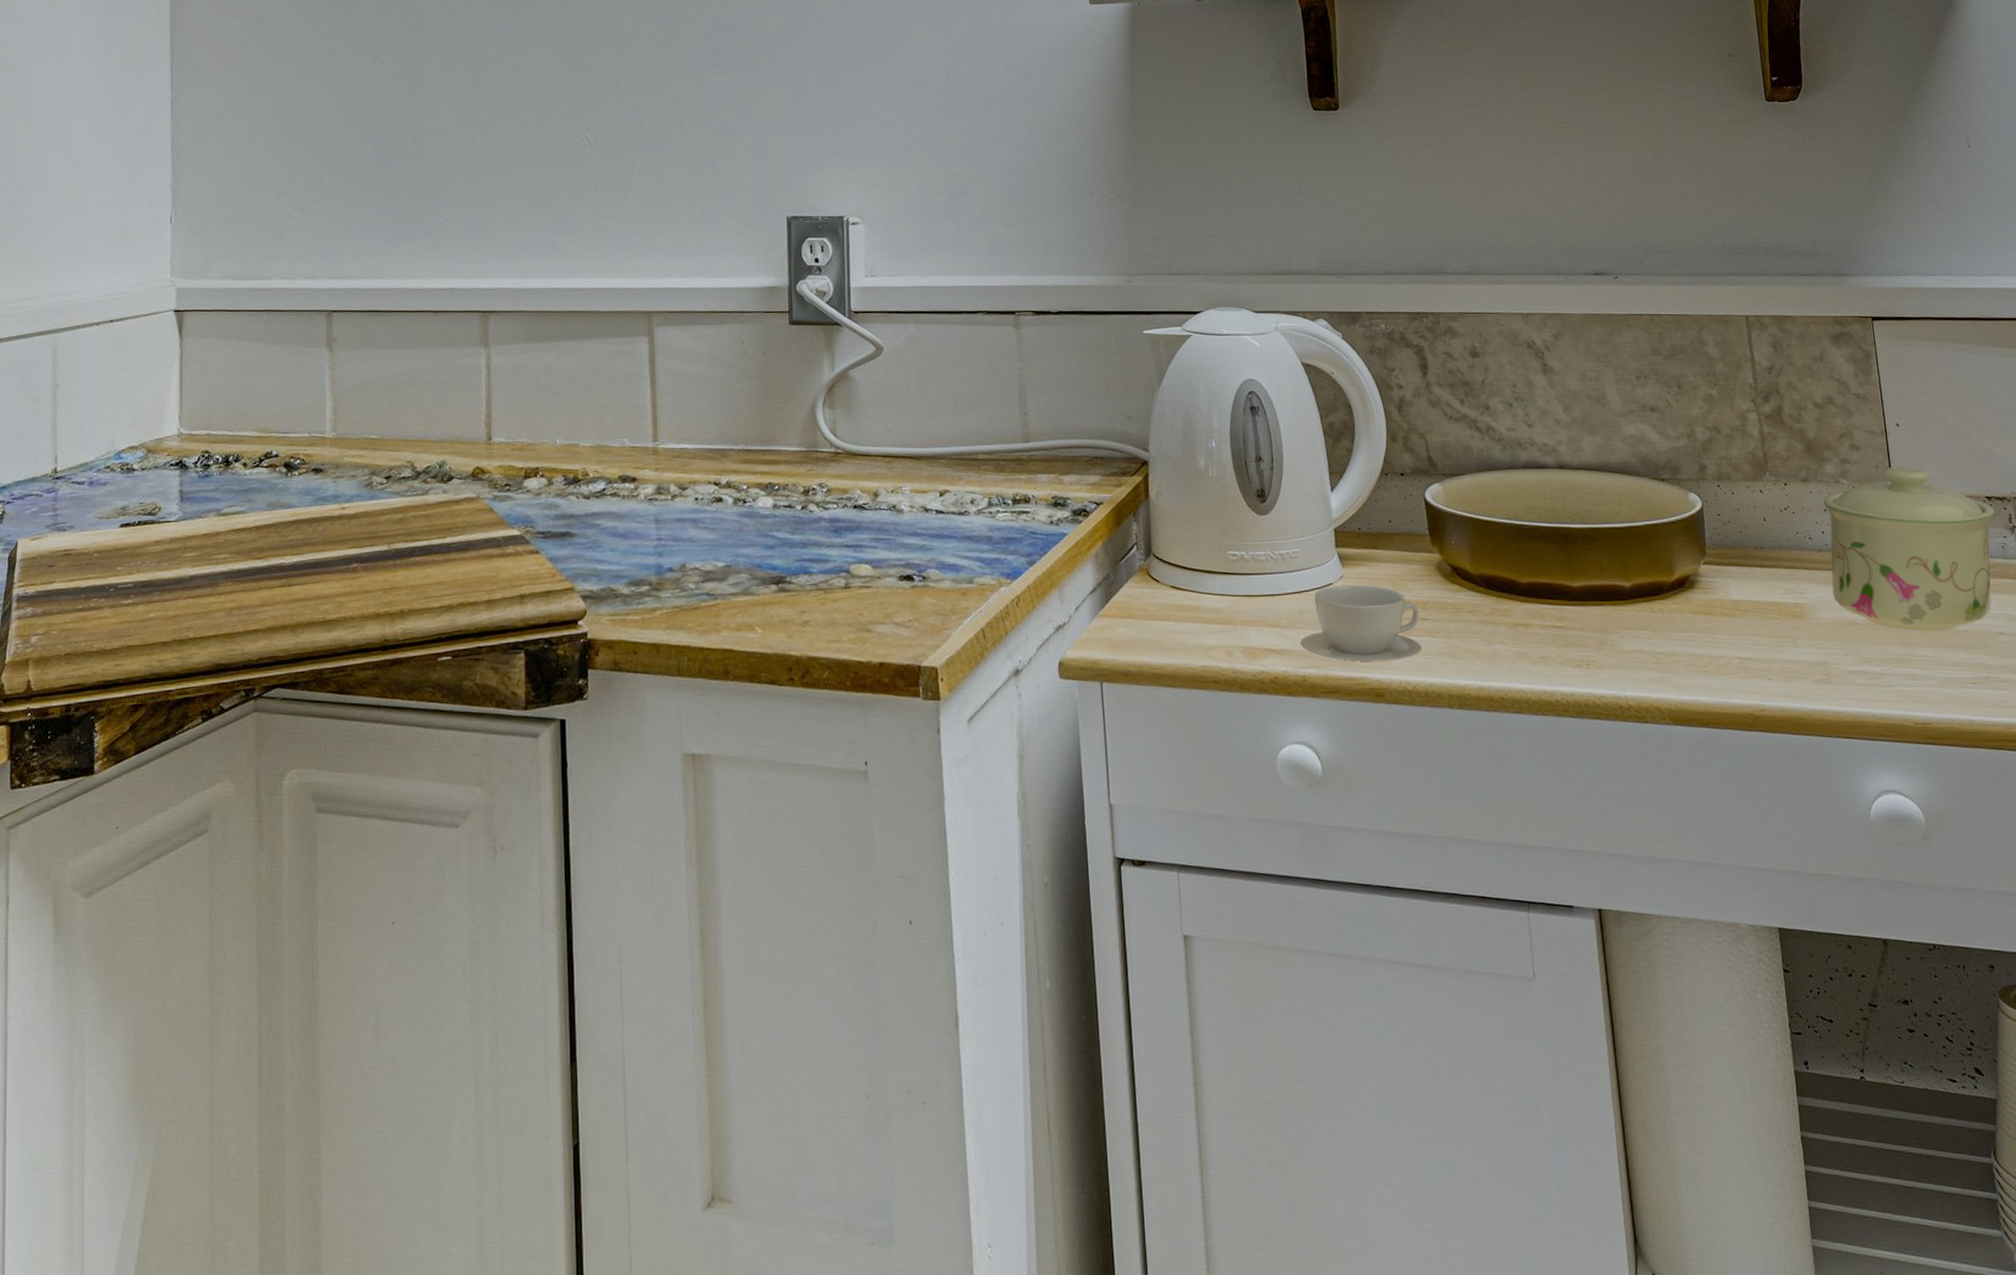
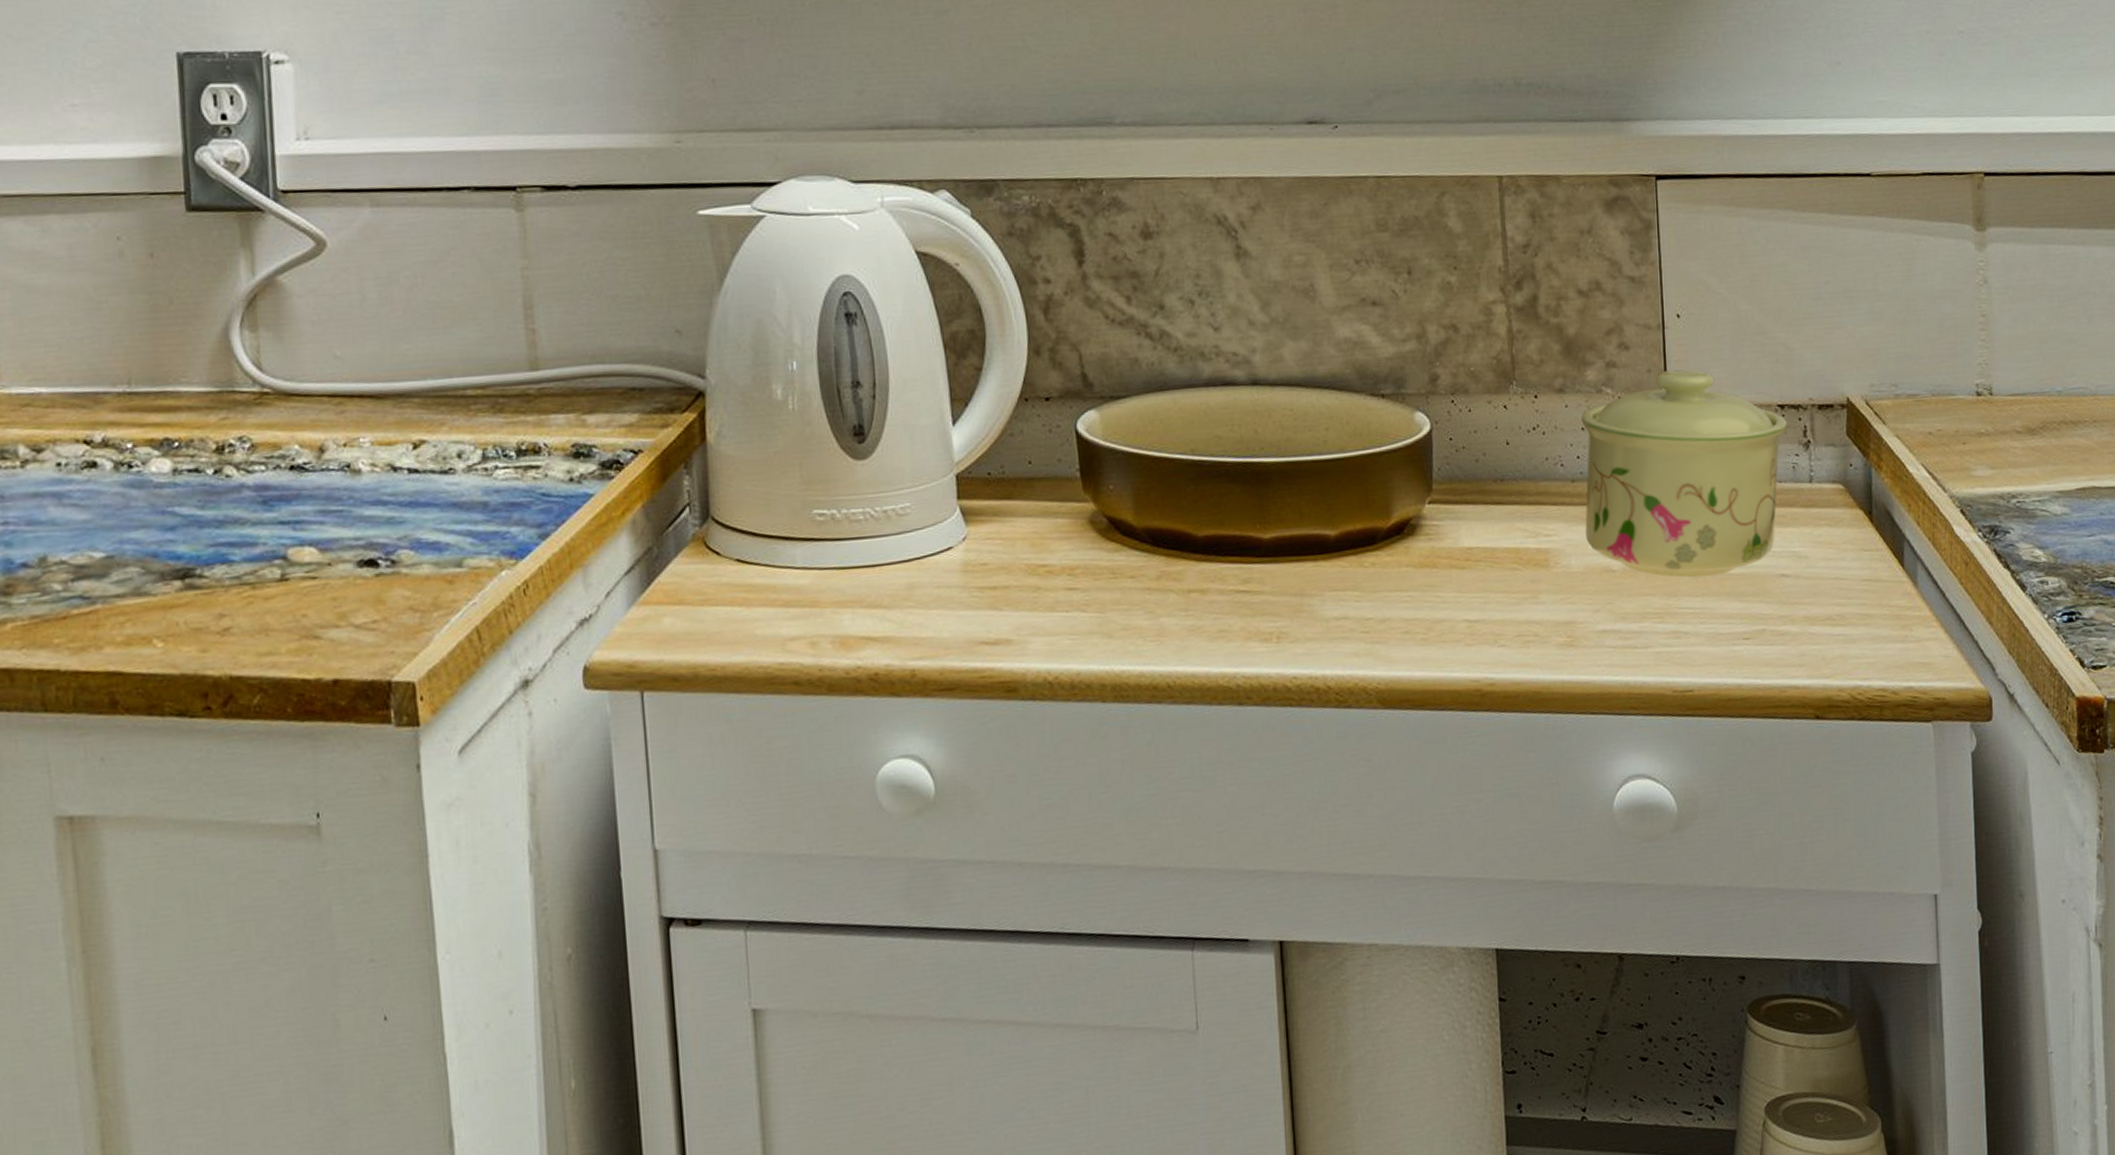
teacup: present [1300,584,1422,662] -> none [908,547,1068,648]

